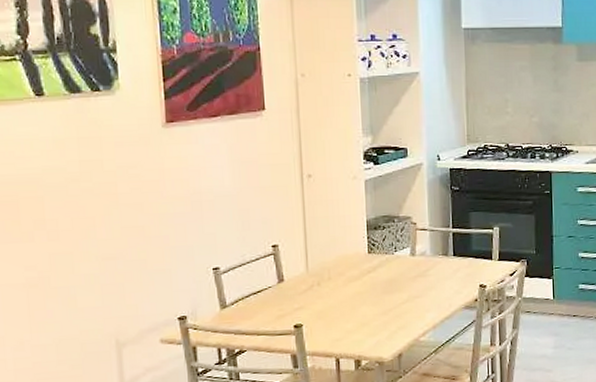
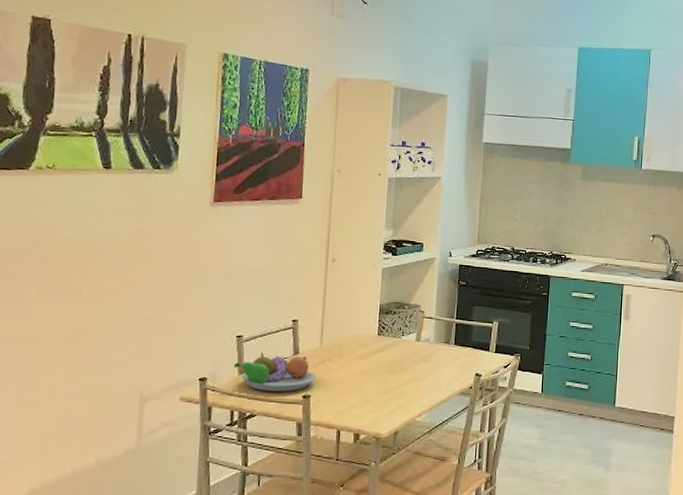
fruit bowl: none [213,283,306,325] -> present [233,352,316,391]

